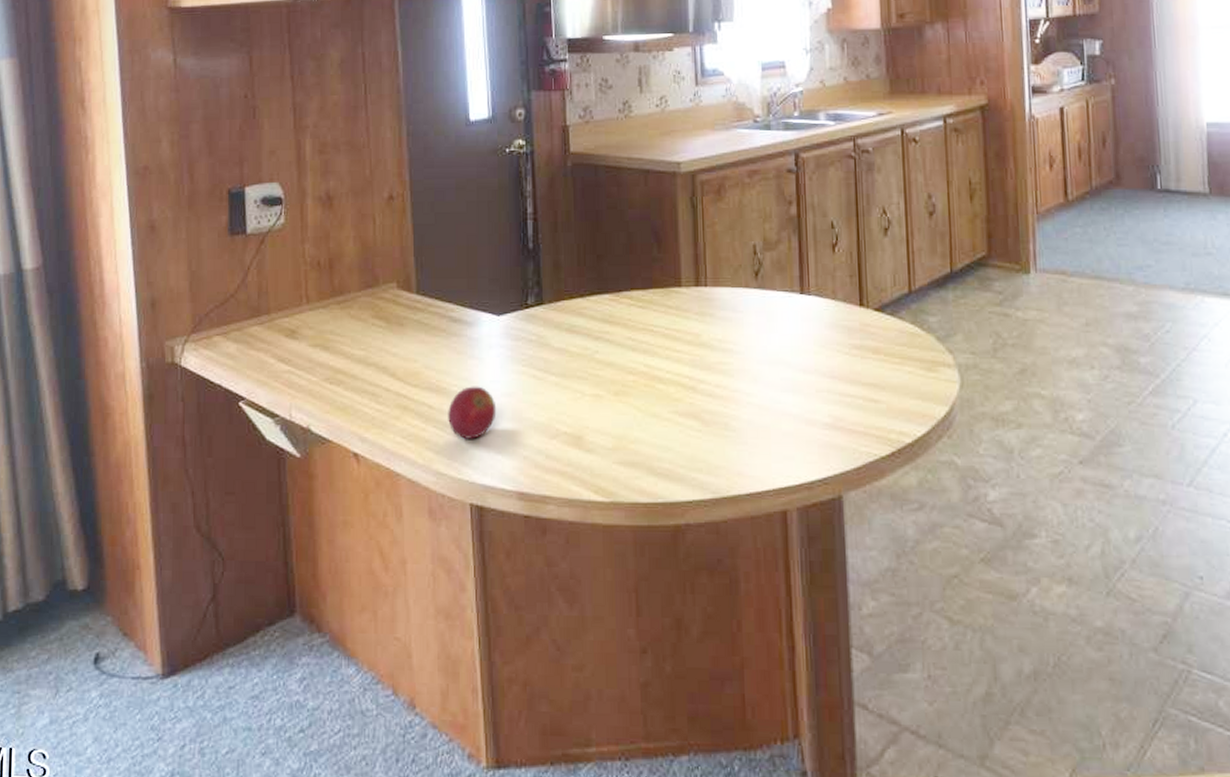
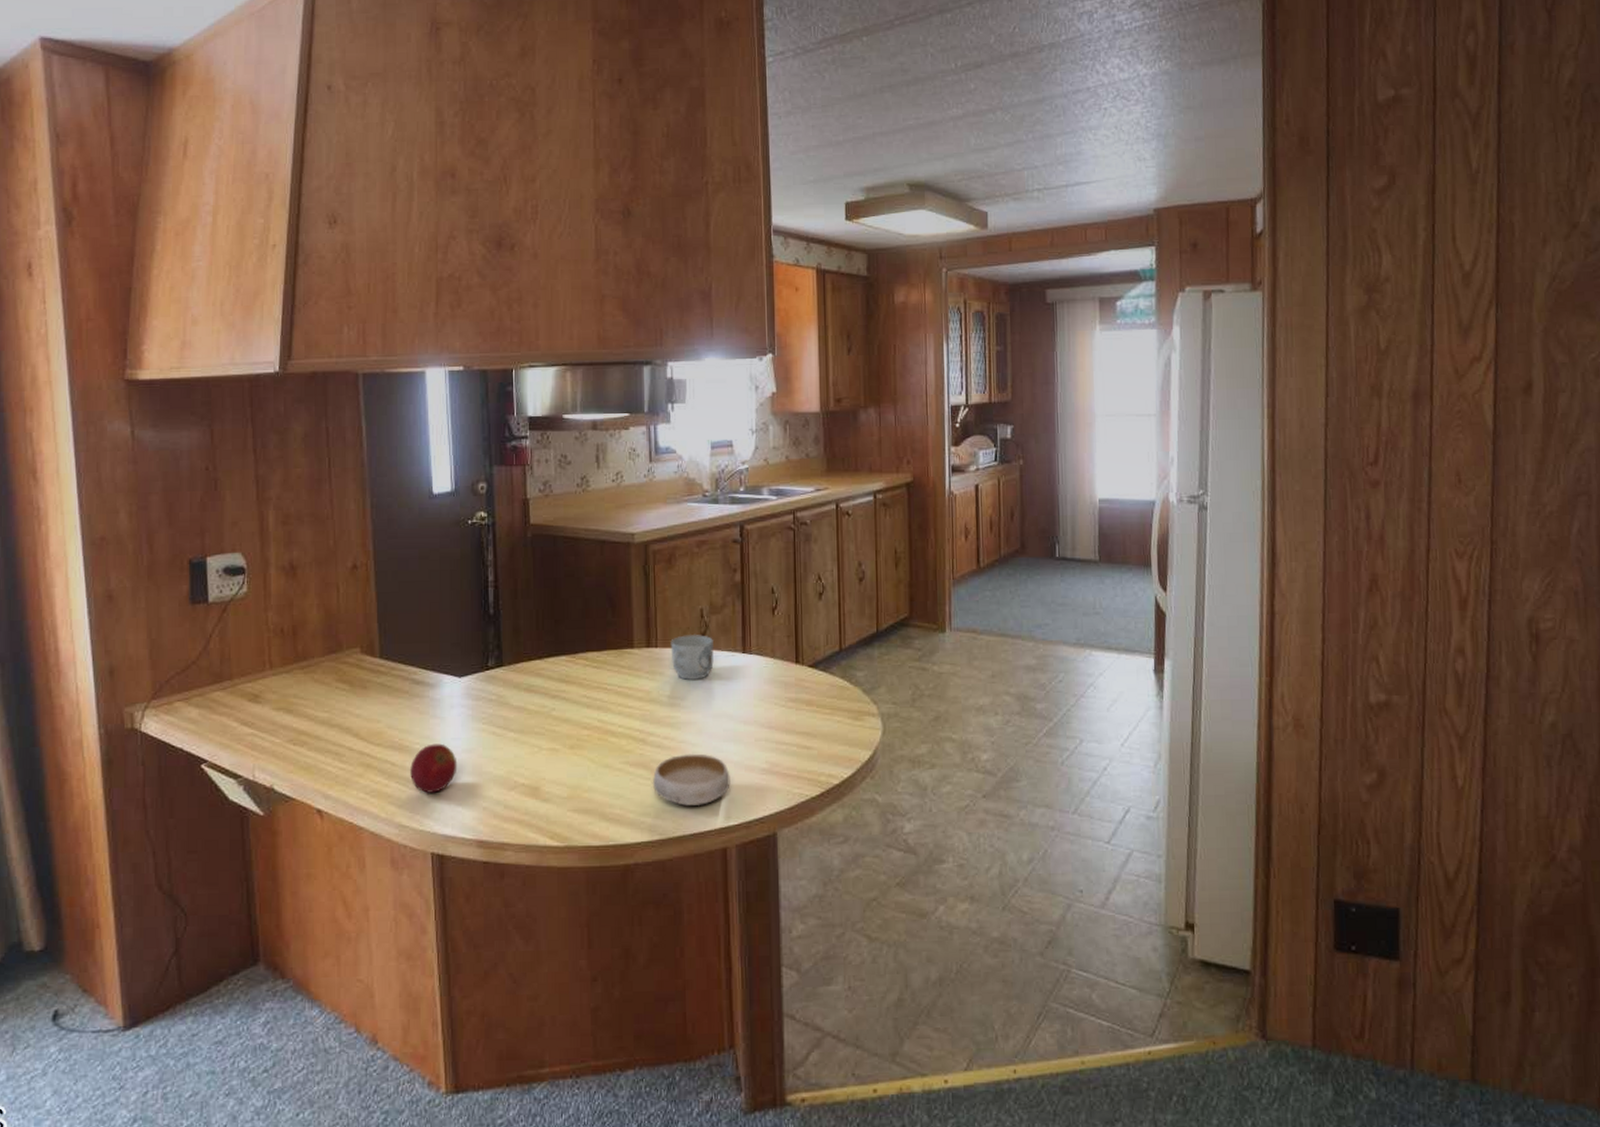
bowl: none [703,404,790,463] -> present [652,753,730,807]
mug: none [721,272,769,322] -> present [670,633,714,680]

